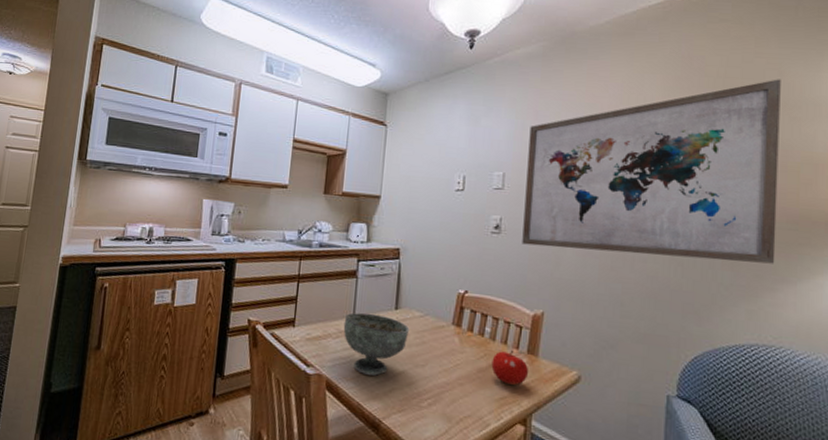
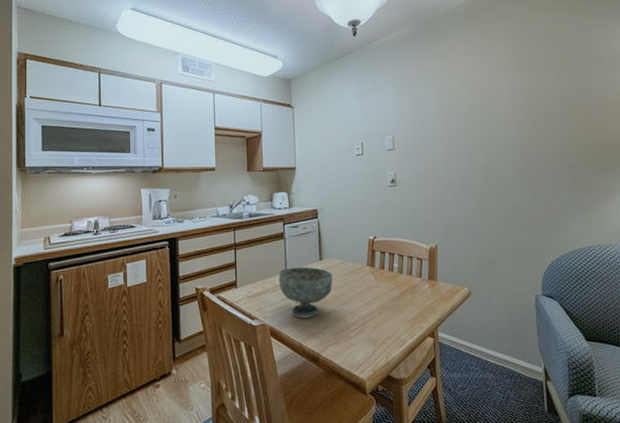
fruit: present [491,350,529,386] -> none [402,278,432,308]
wall art: present [522,79,781,264] -> none [409,40,600,193]

